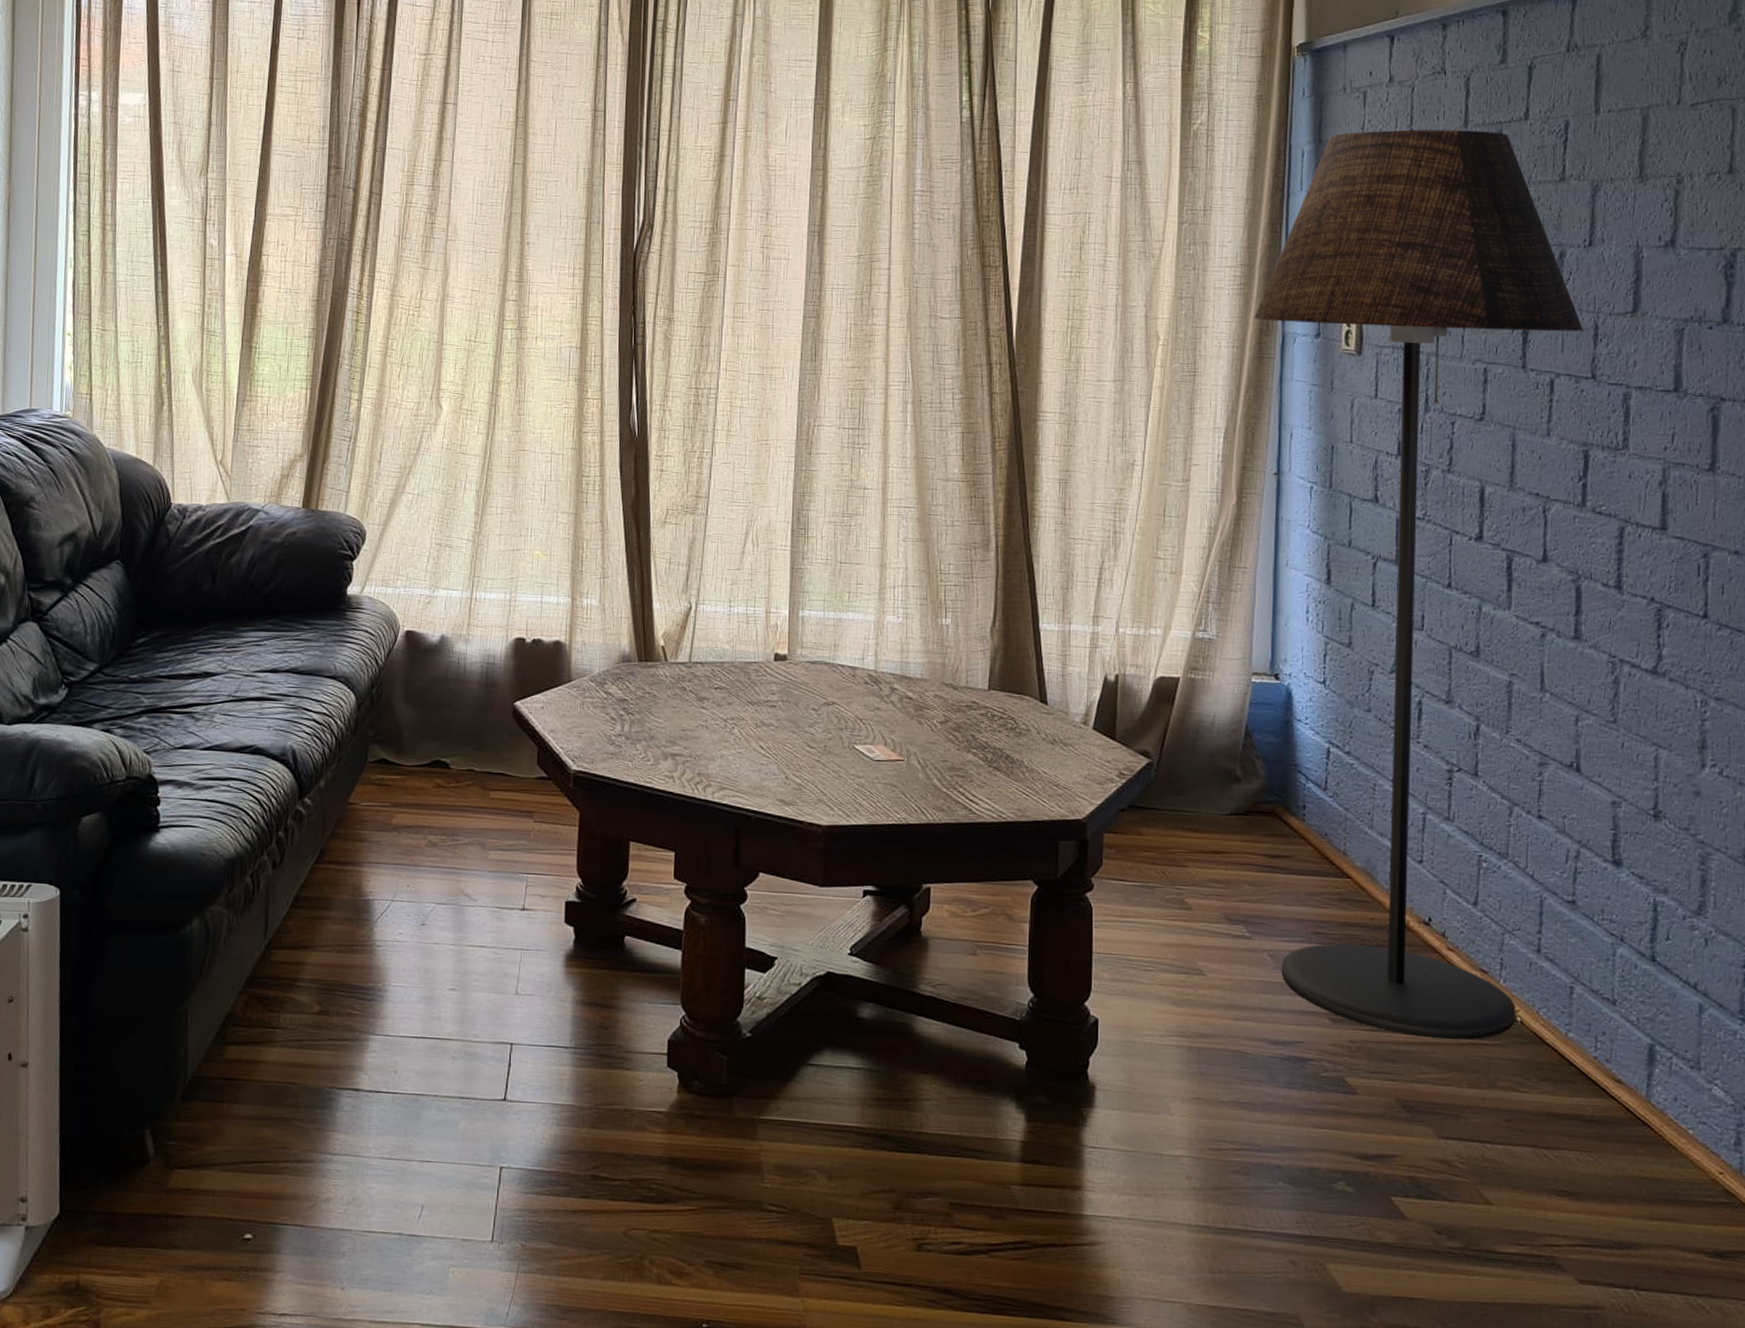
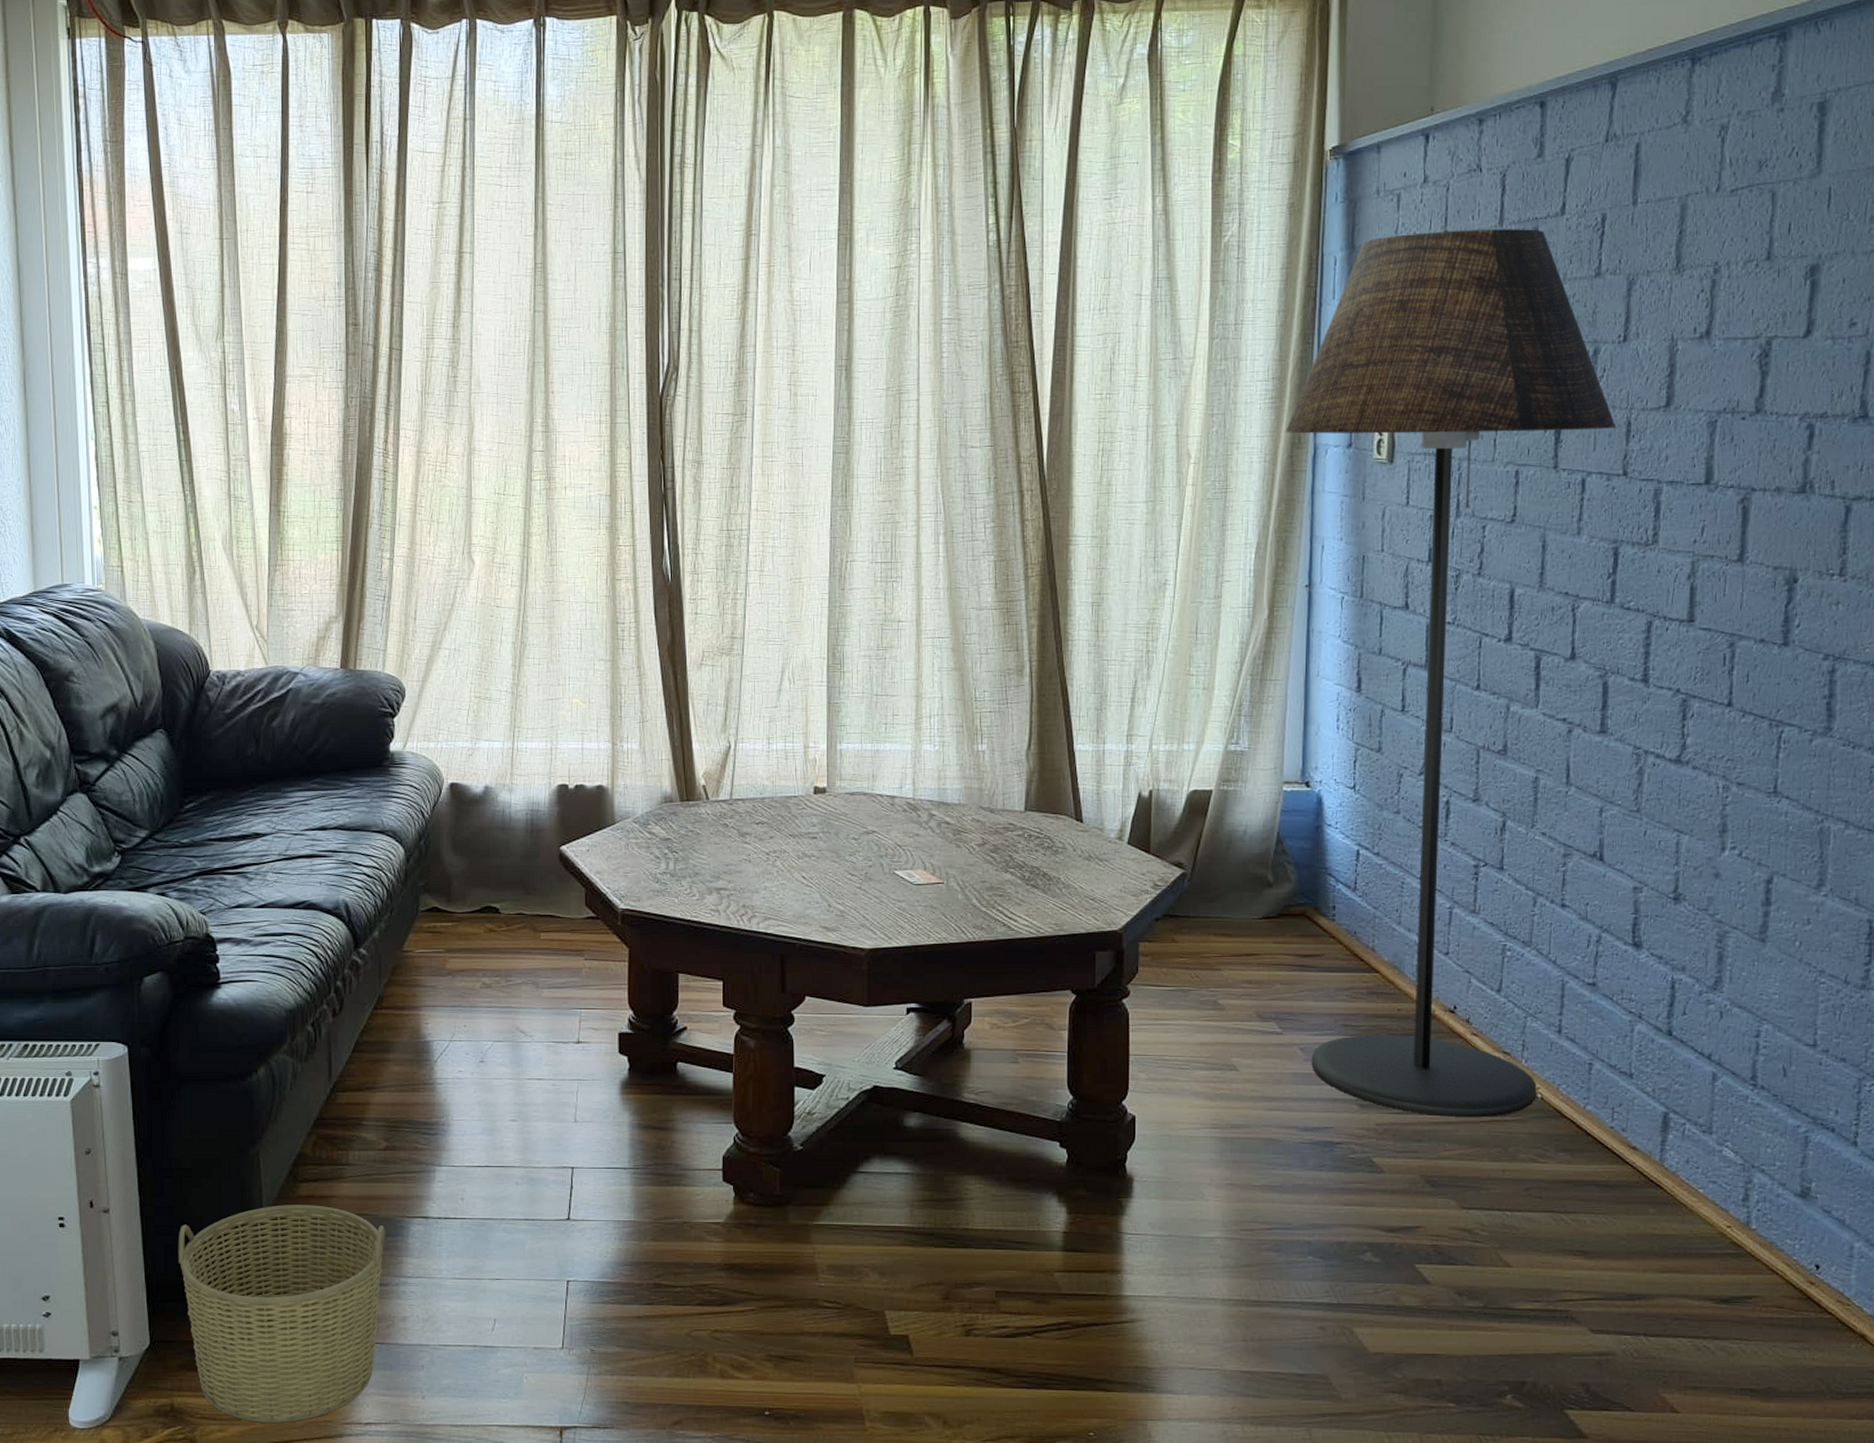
basket: none [95,1068,313,1309] -> present [178,1205,385,1423]

